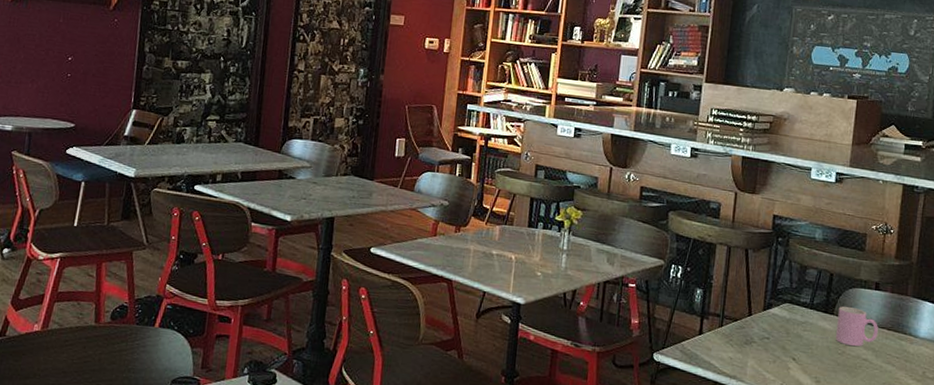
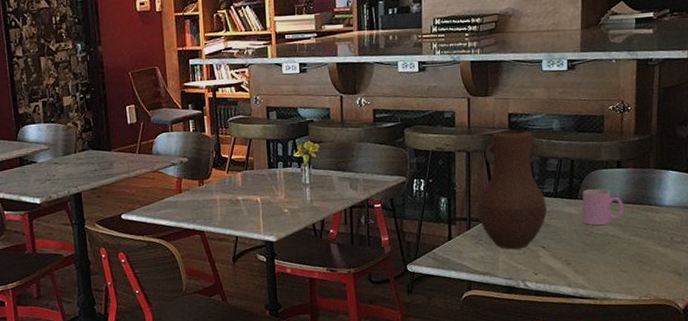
vase: none [731,230,802,357] -> present [477,129,548,249]

